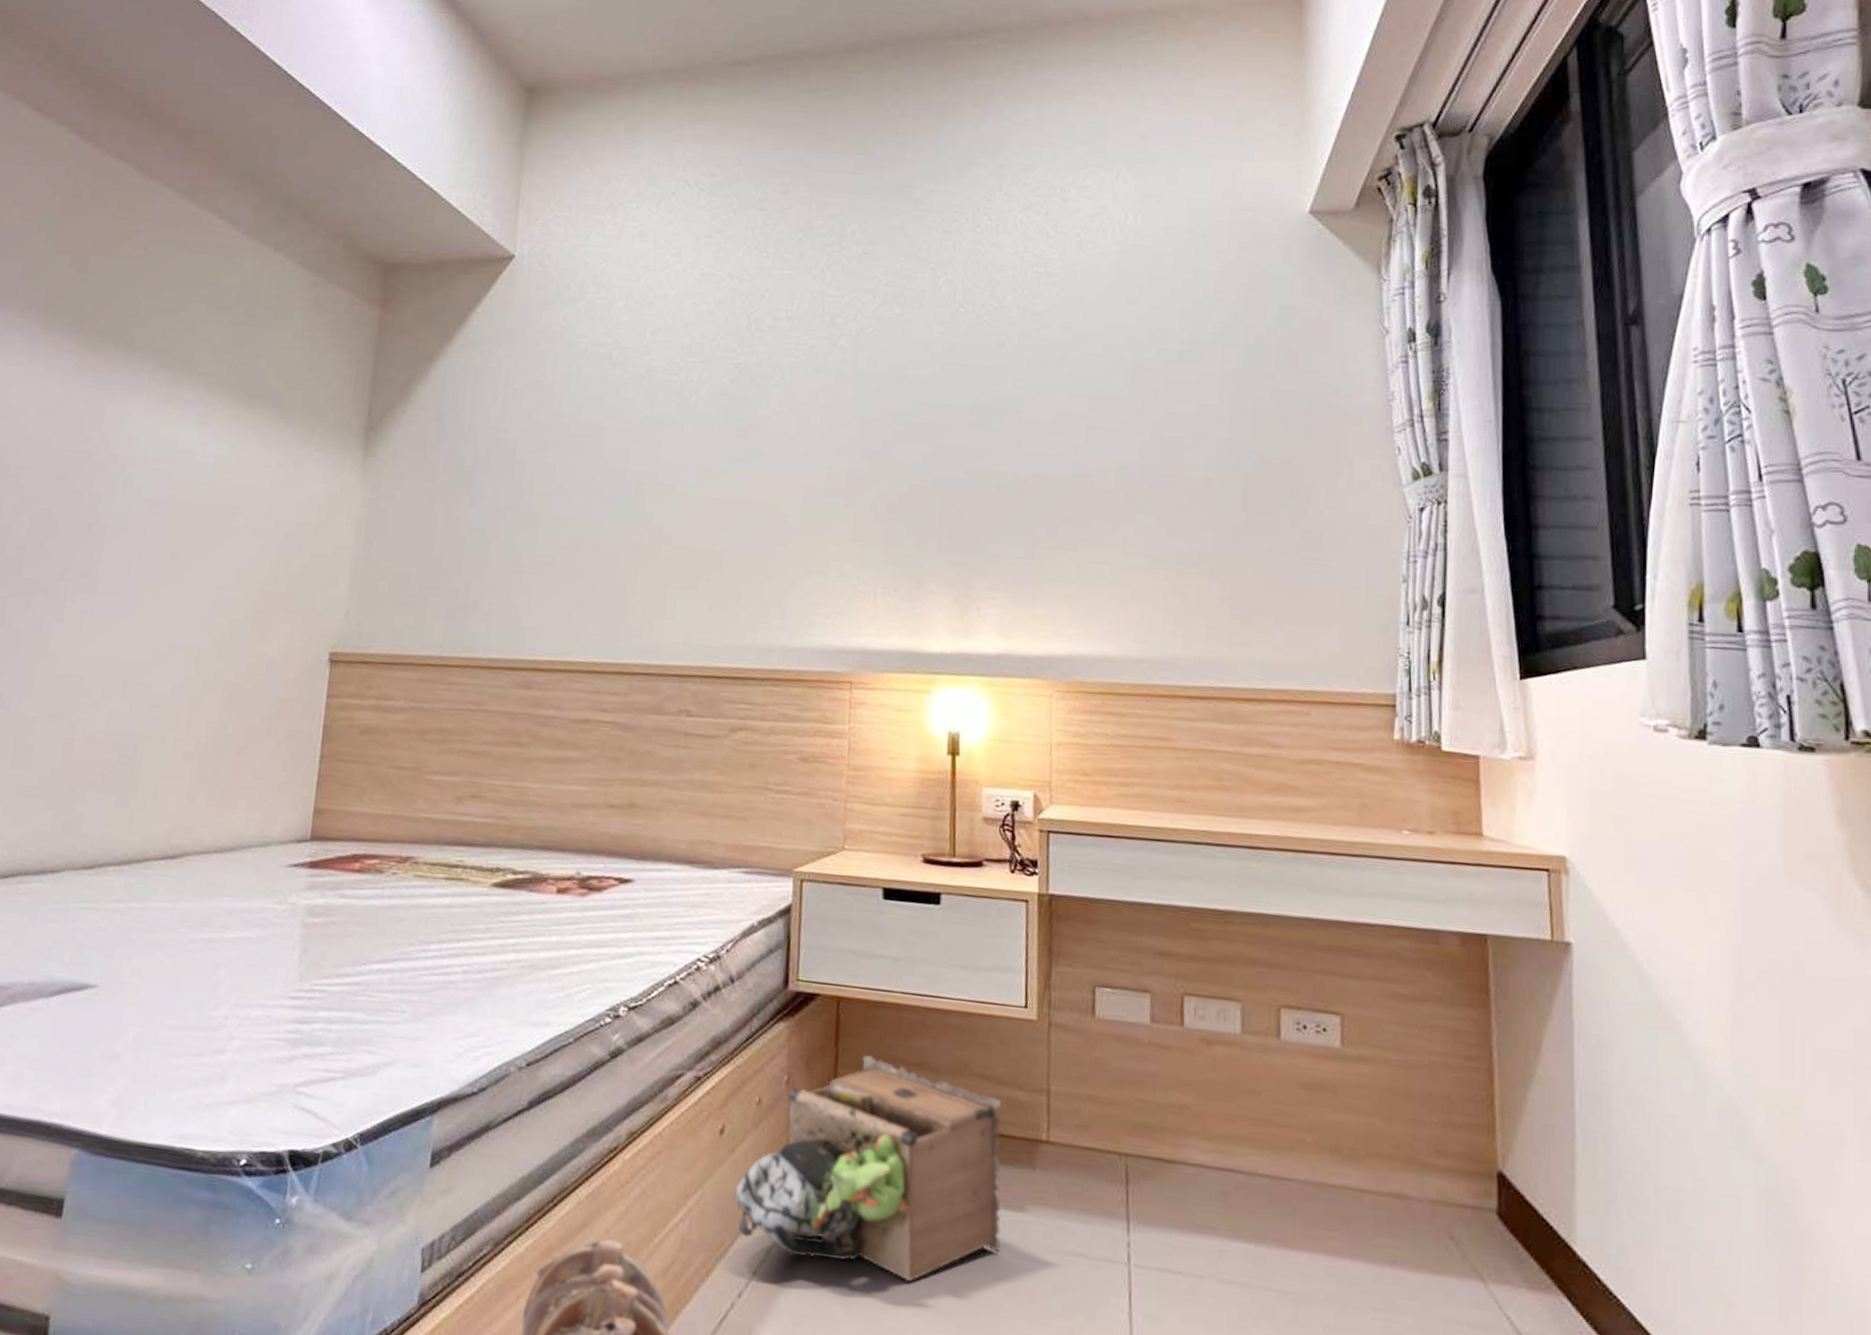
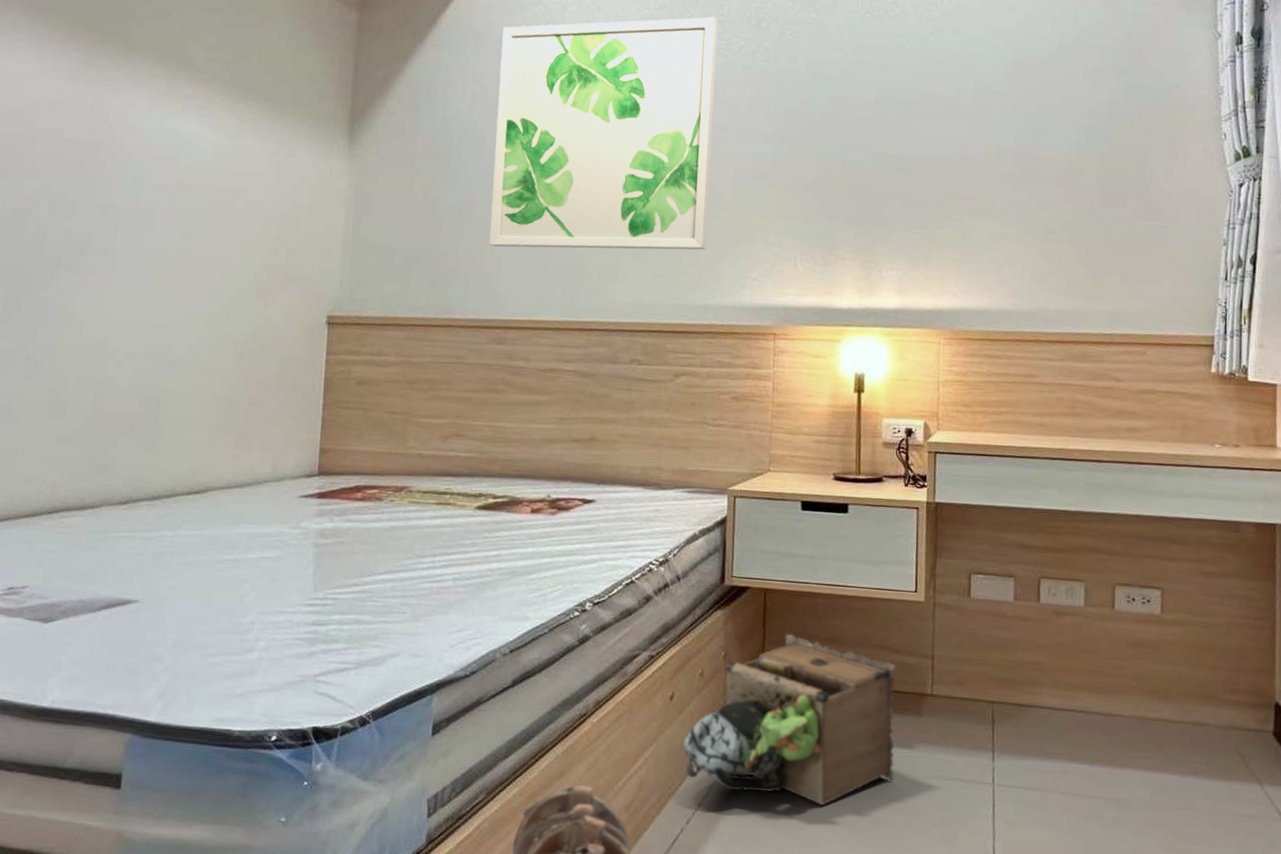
wall art: none [517,312,786,582] -> present [489,17,718,250]

